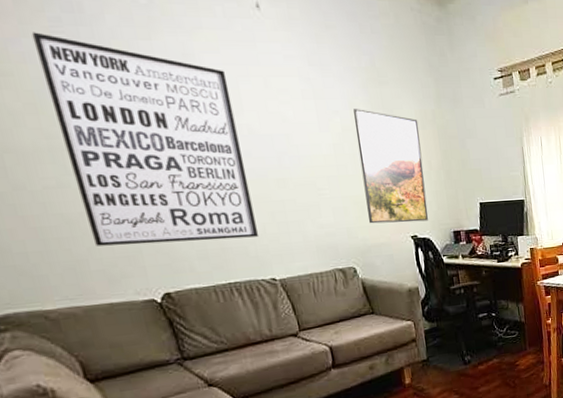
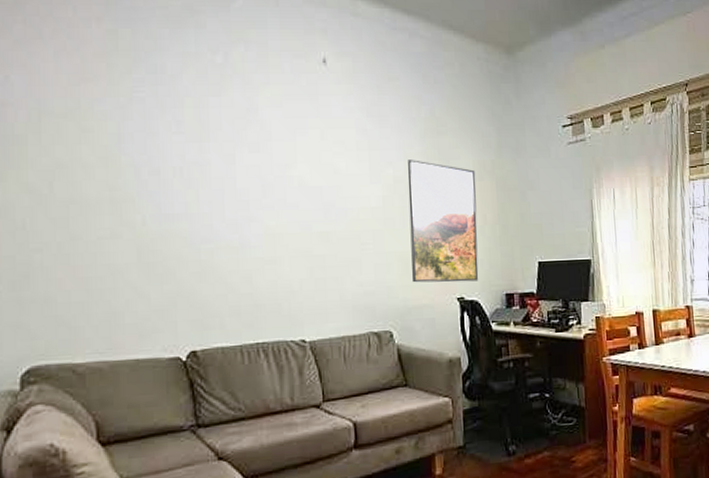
wall art: present [31,32,258,246] -> none [116,92,293,298]

